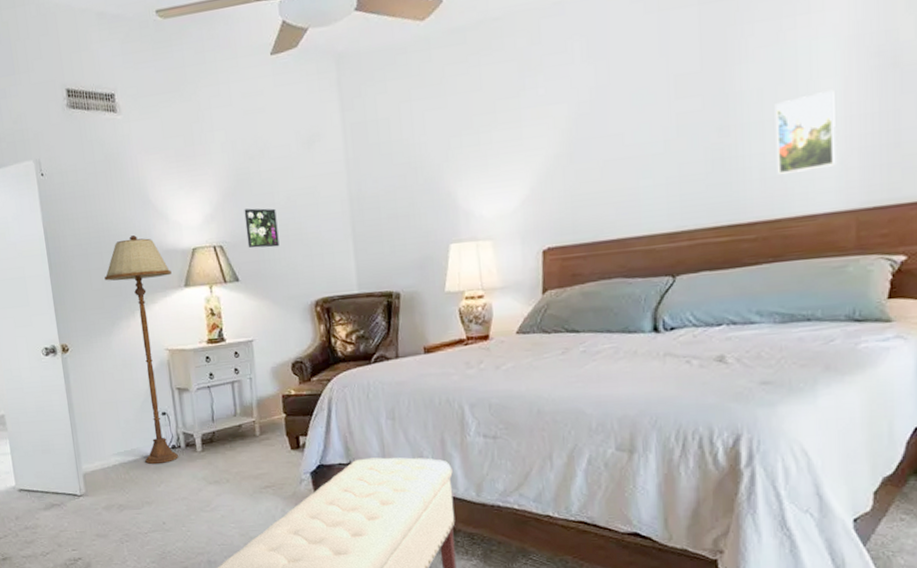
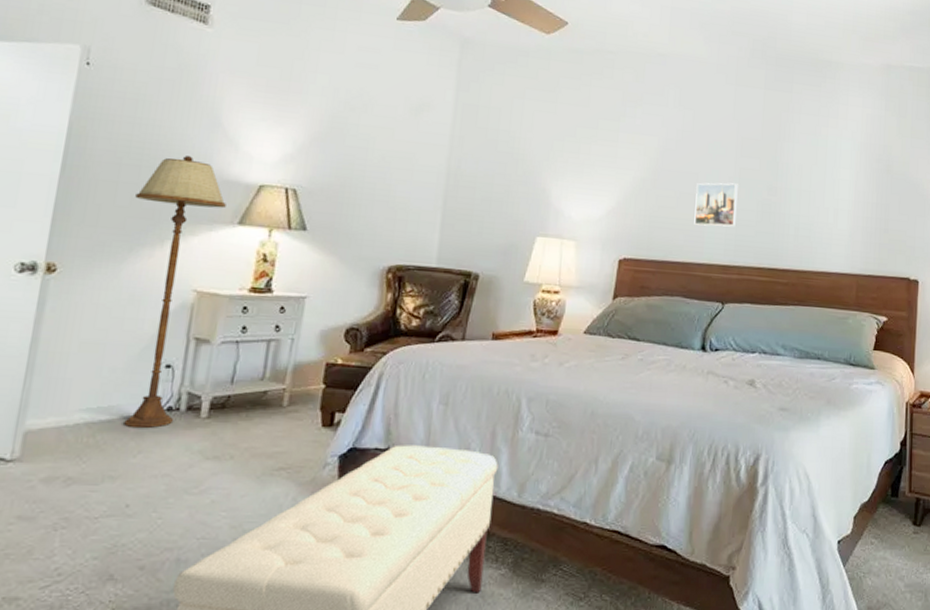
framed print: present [244,208,280,248] -> none [326,158,367,204]
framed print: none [623,133,679,194] -> present [694,183,738,227]
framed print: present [774,89,836,176] -> none [806,178,849,237]

